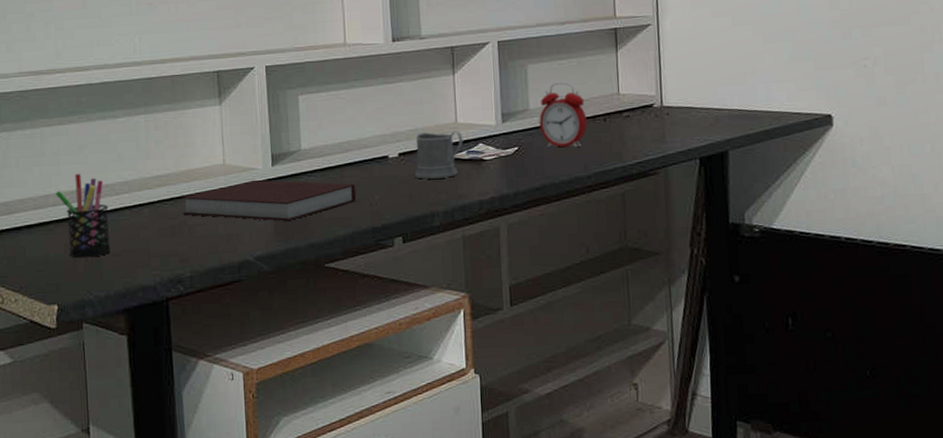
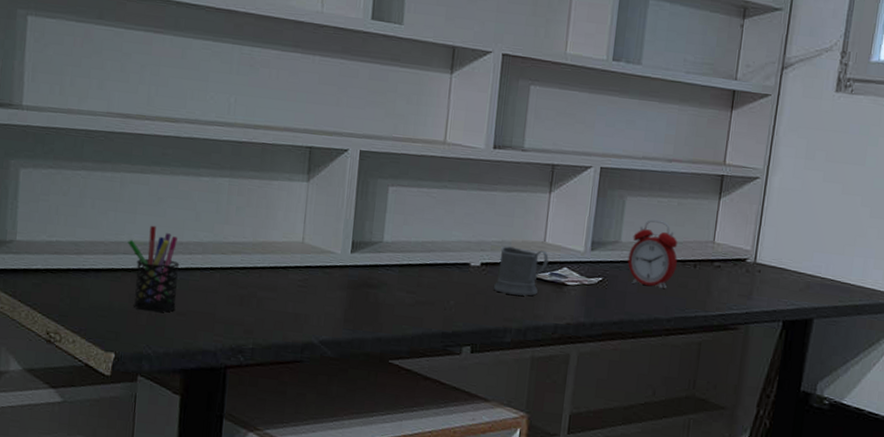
notebook: present [181,179,357,221] -> none [253,263,433,311]

